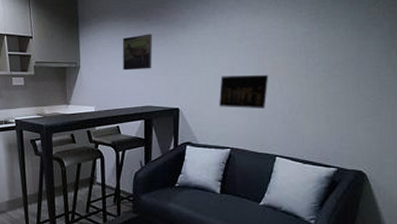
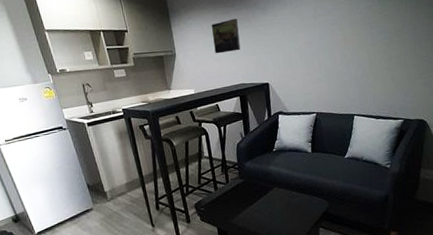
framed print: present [219,74,269,108] -> none [301,45,342,78]

